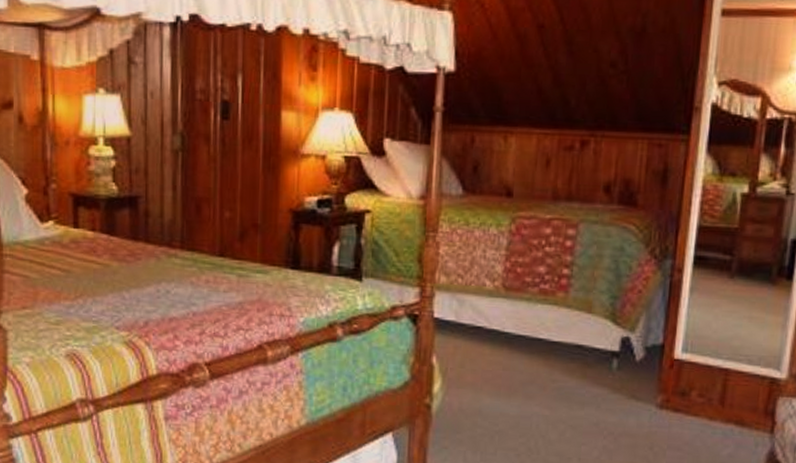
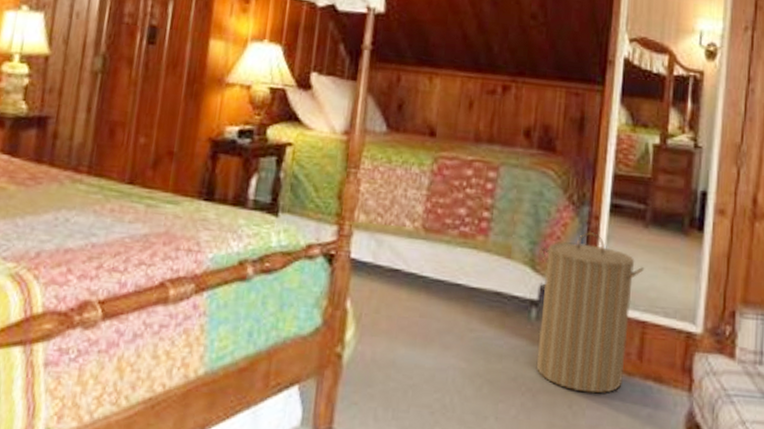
laundry hamper: none [617,283,729,436] -> present [536,231,645,394]

